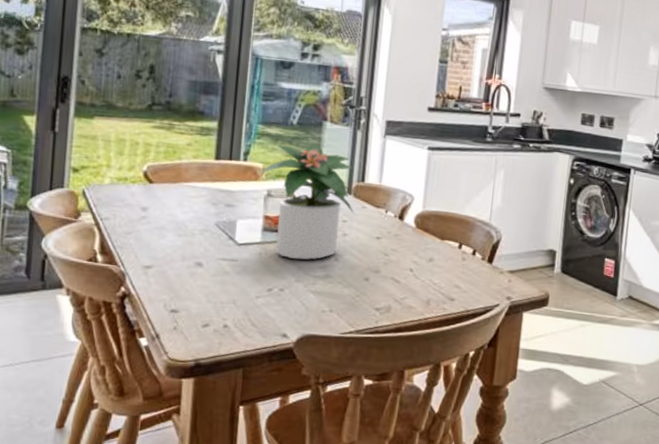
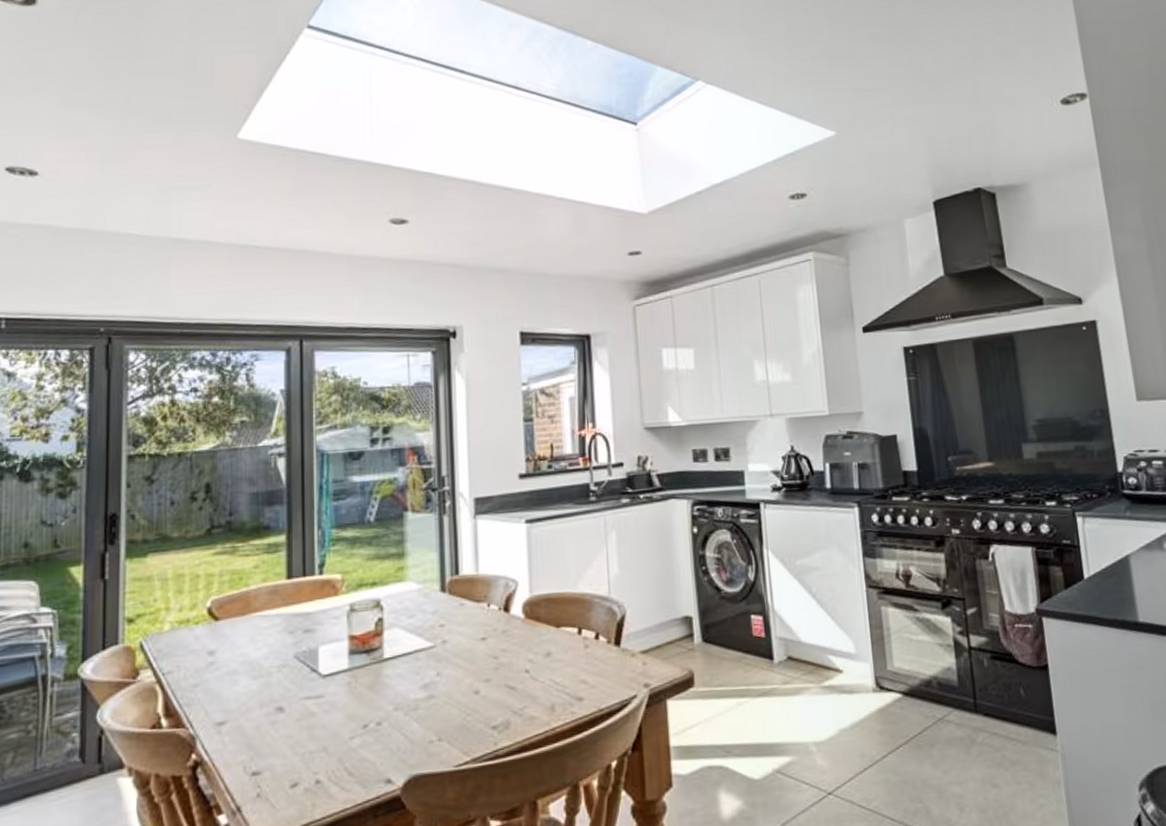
potted plant: present [256,143,354,260] -> none [335,539,452,683]

